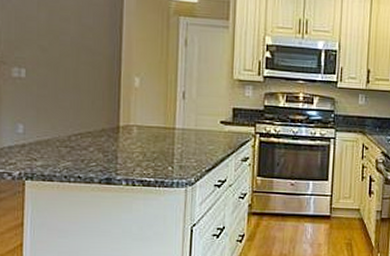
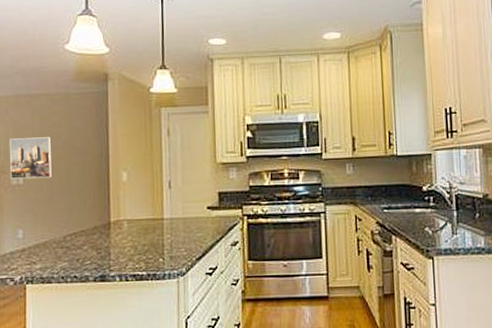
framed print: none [12,28,58,75] -> present [10,137,52,180]

